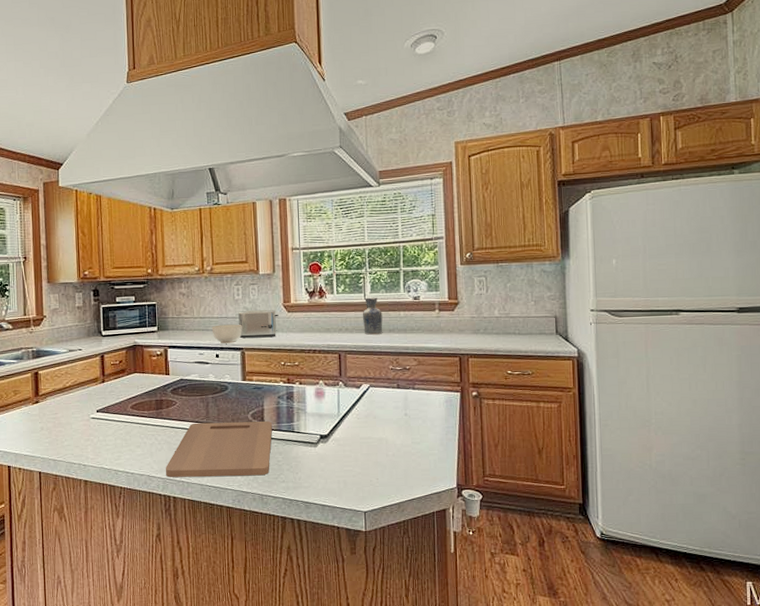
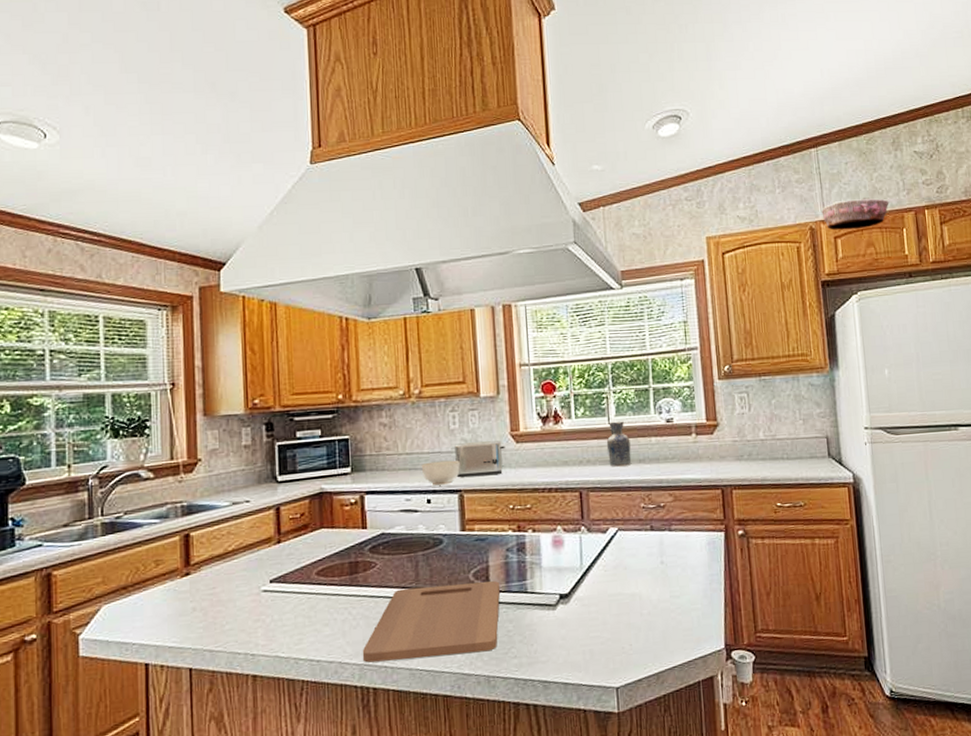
decorative basket: none [561,106,626,136] -> present [821,198,889,230]

